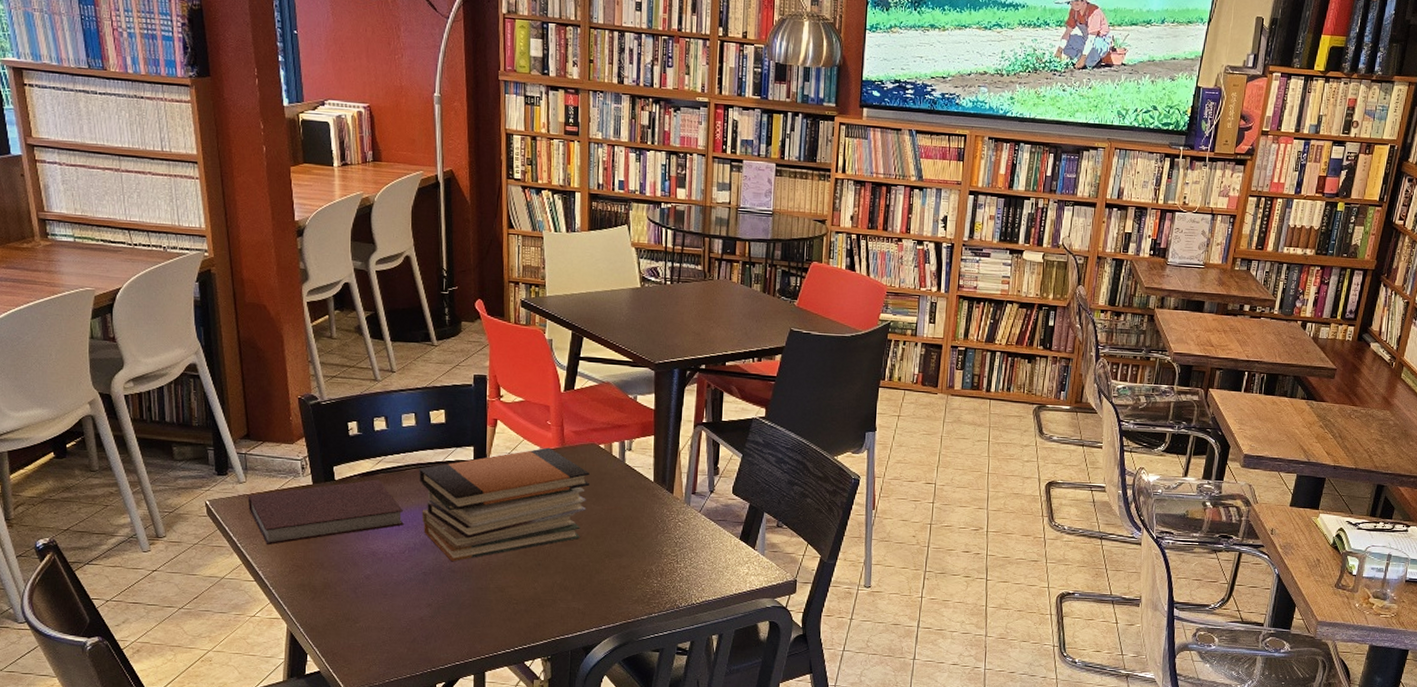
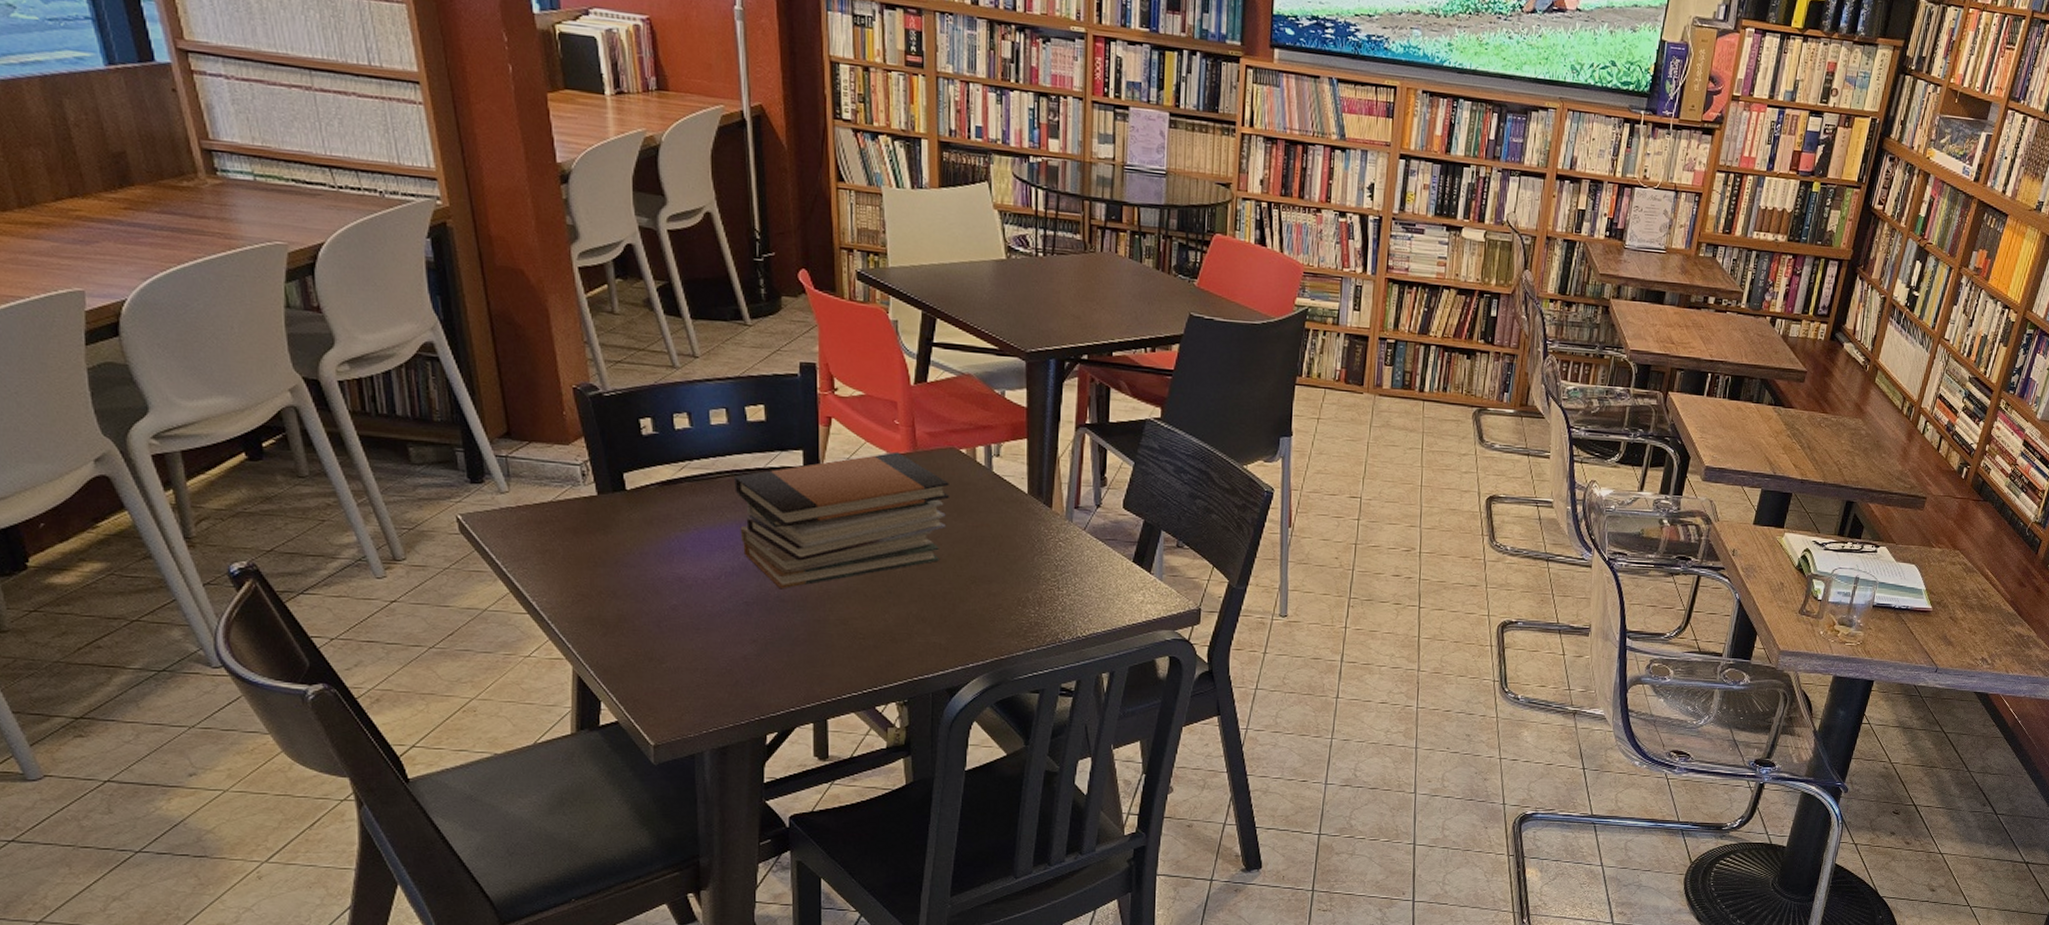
notebook: present [247,479,404,545] -> none [512,489,718,569]

